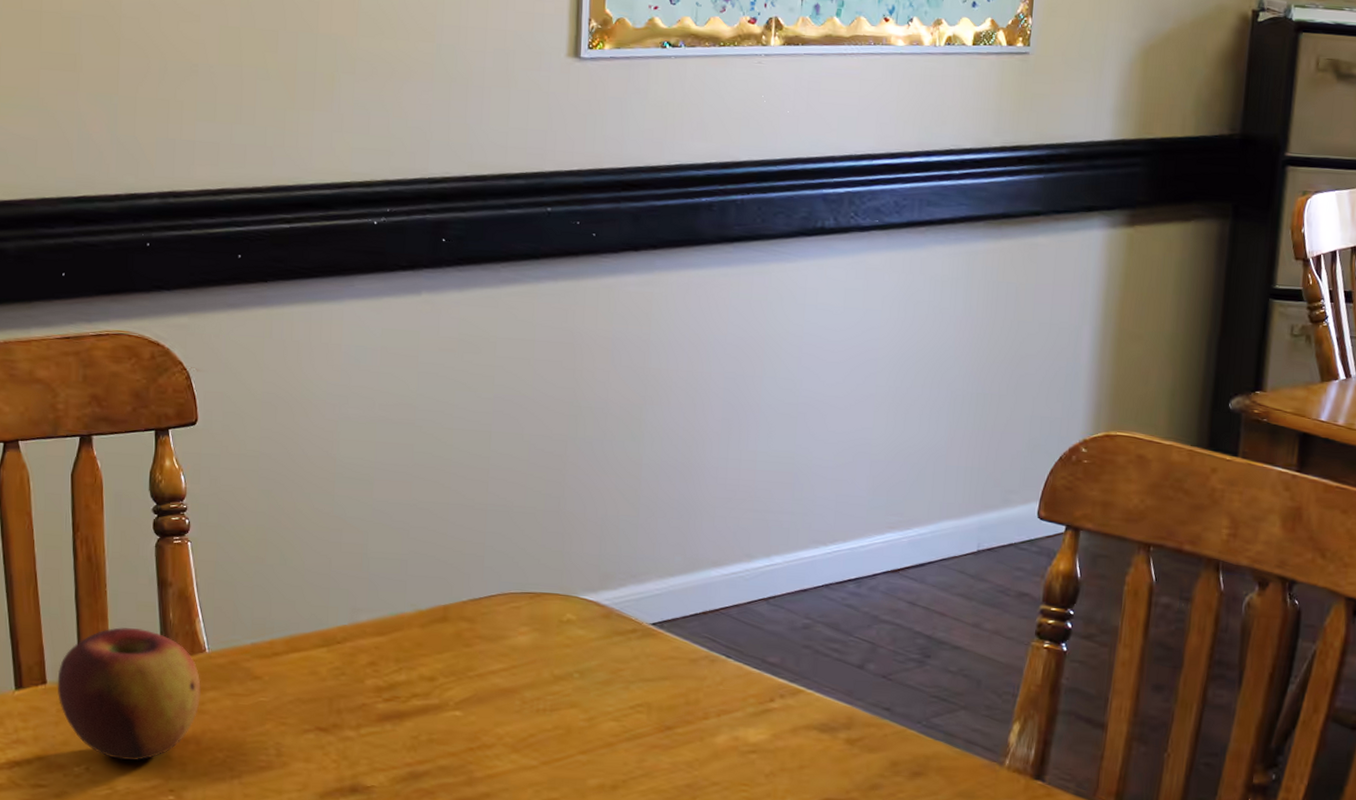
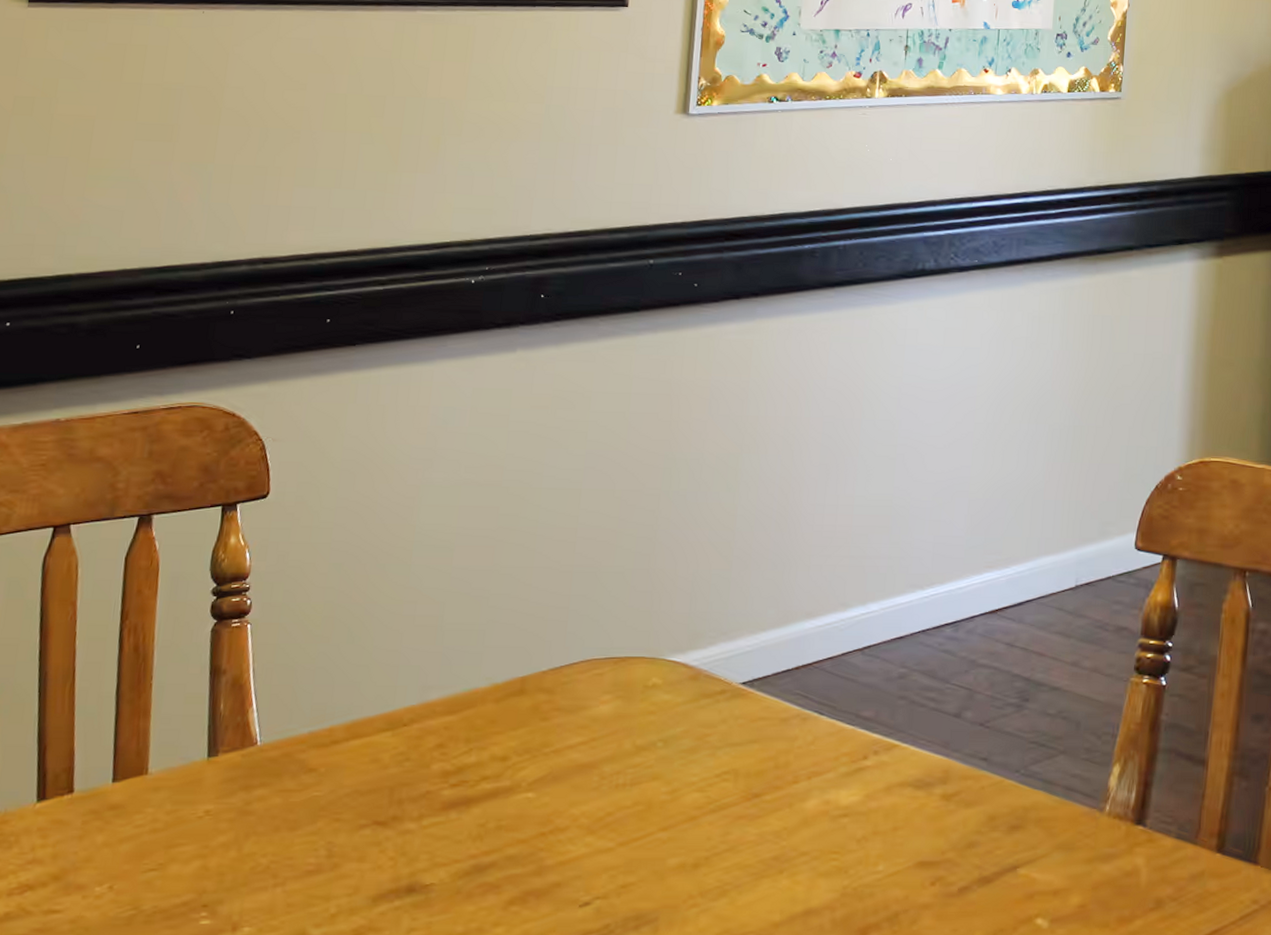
apple: present [57,627,201,760] -> none [85,724,249,875]

